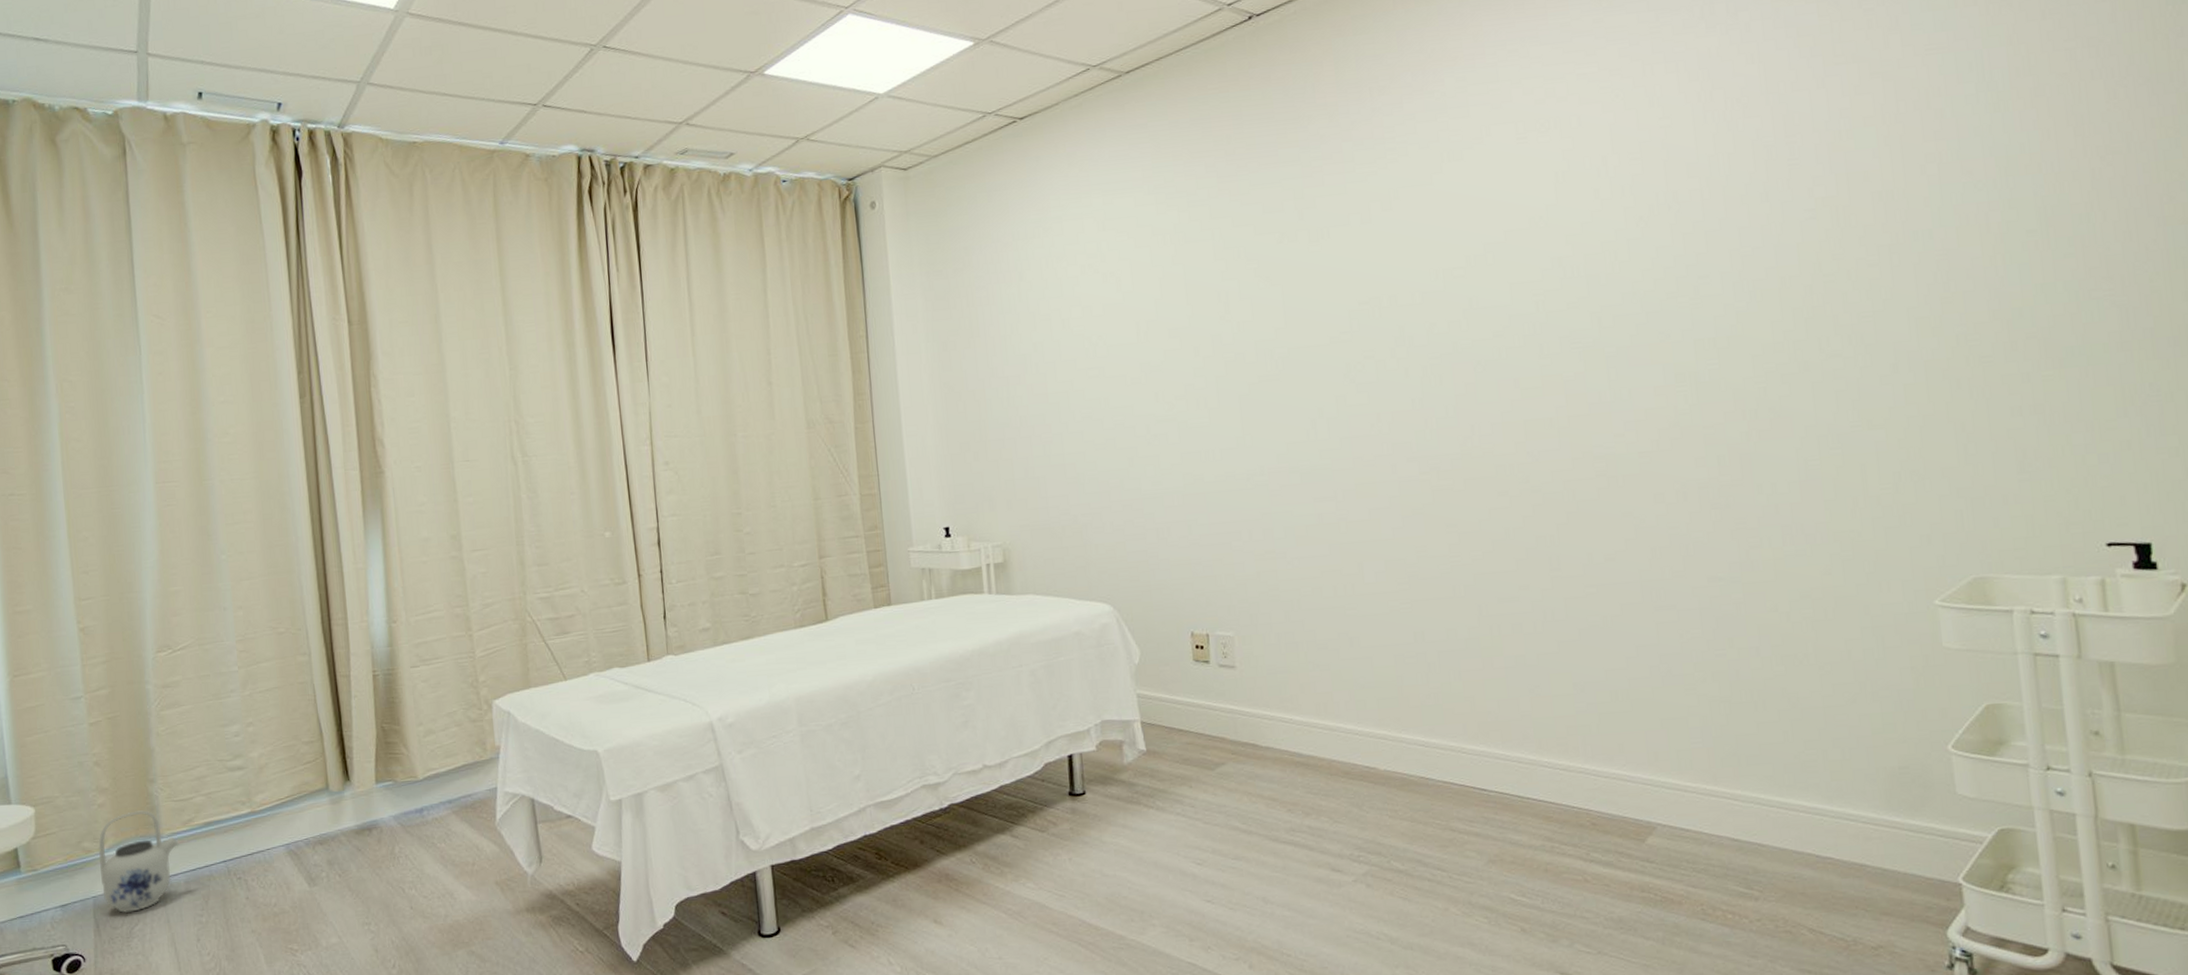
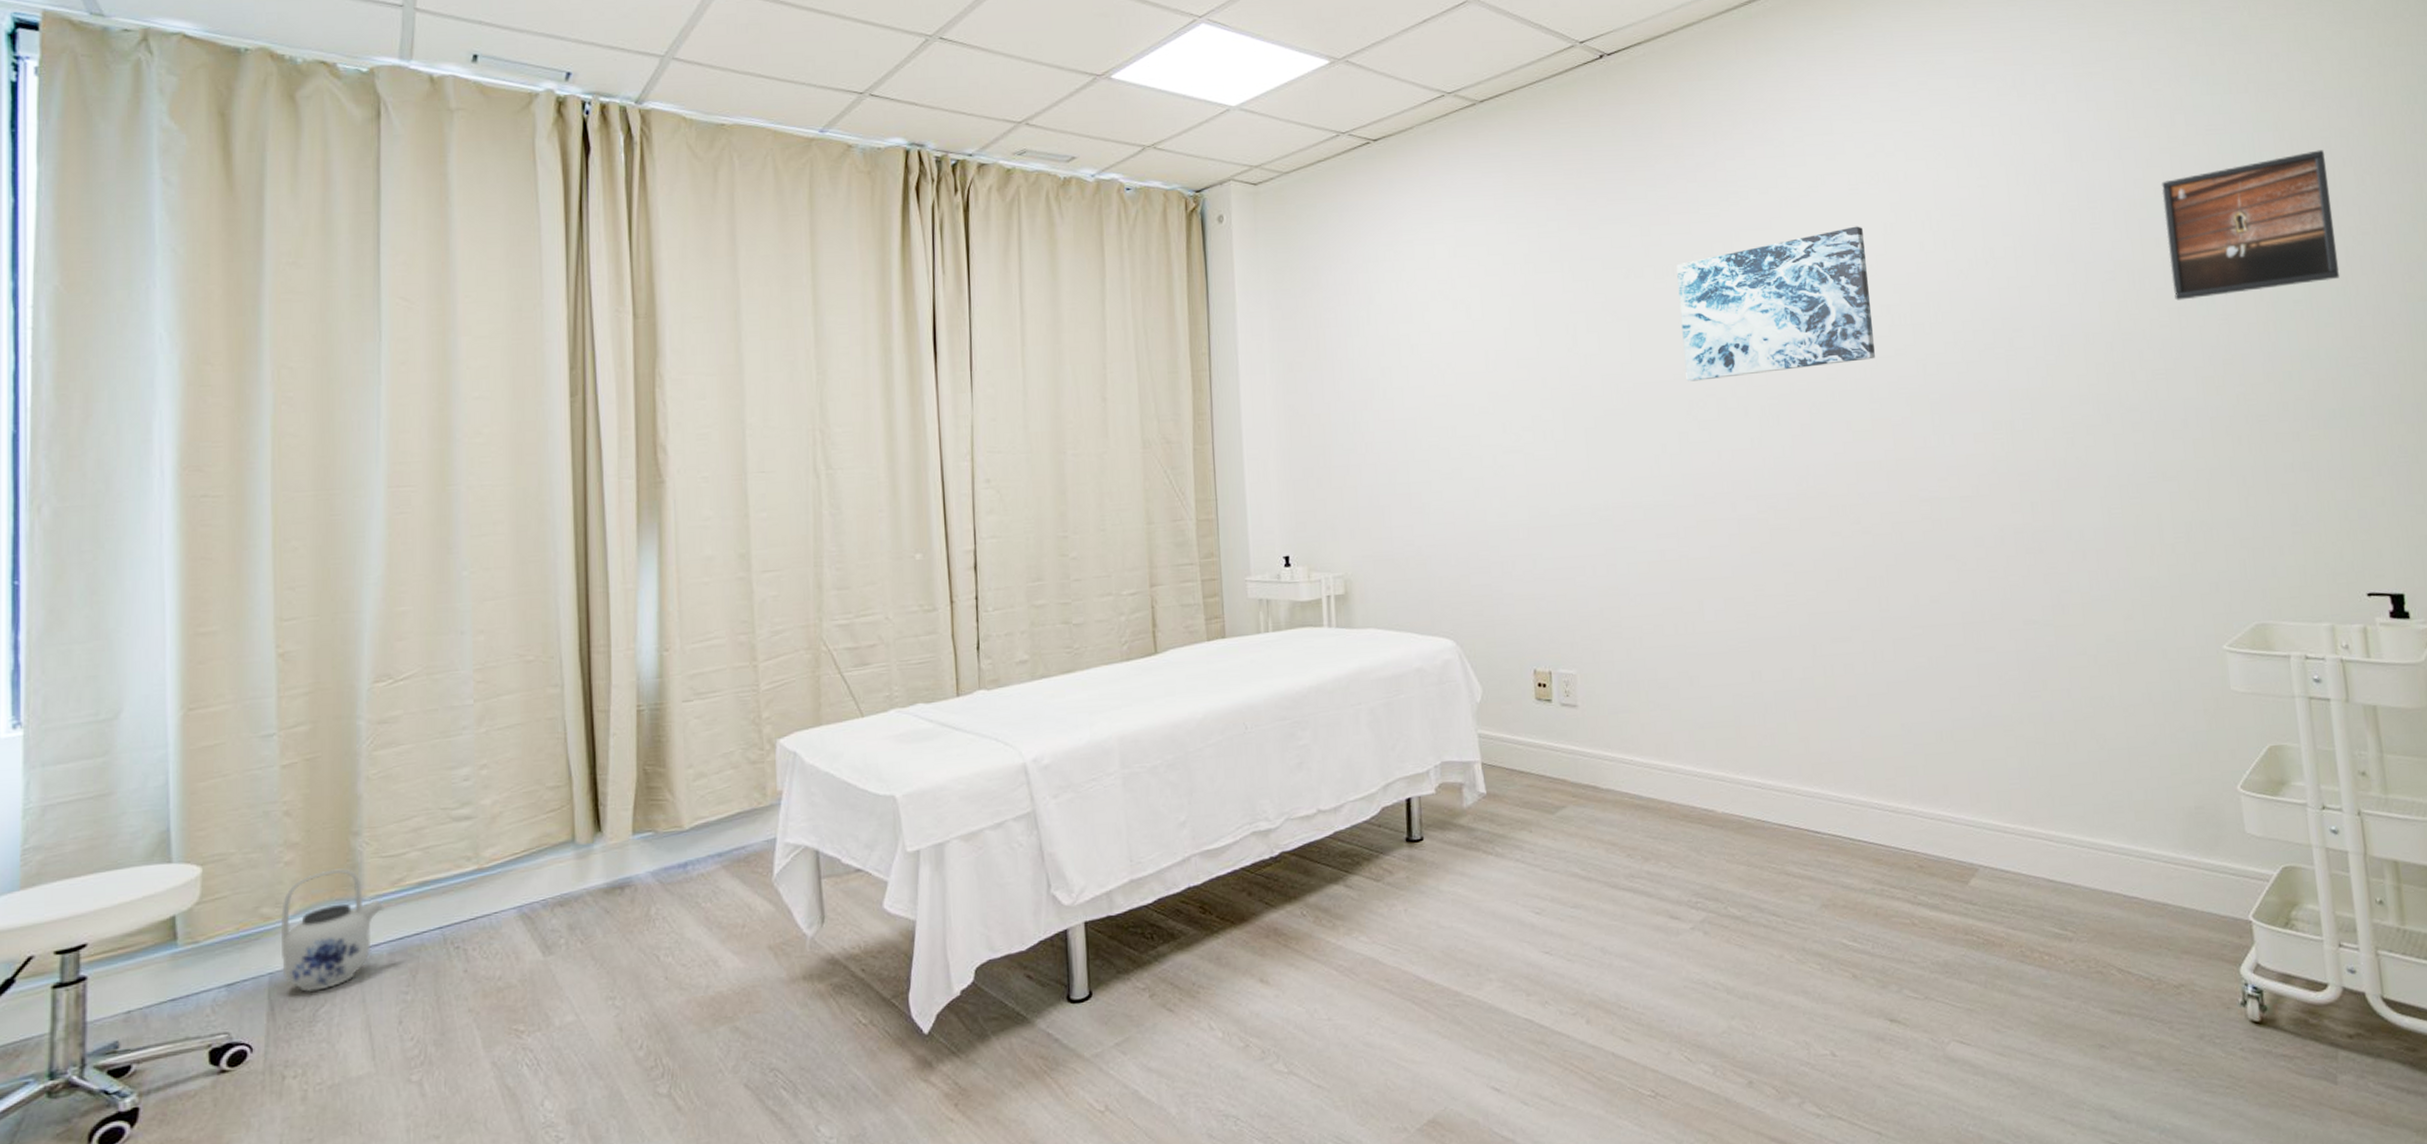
wall art: none [1331,176,1545,345] -> present [1676,226,1875,382]
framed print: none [1871,63,2084,237] -> present [2161,150,2340,301]

